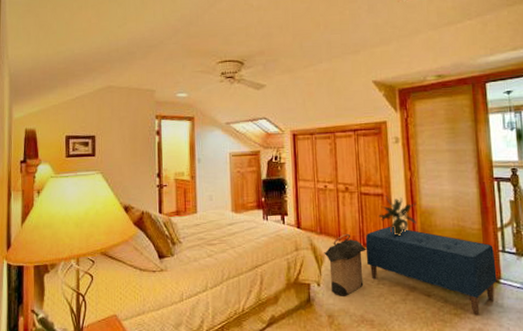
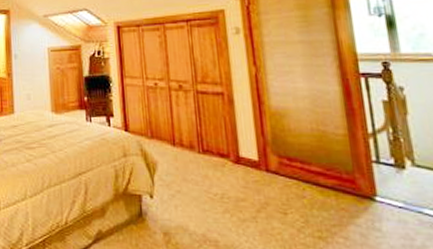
laundry hamper: present [324,233,367,296] -> none [156,138,207,211]
bench: present [365,226,497,316] -> none [204,130,372,240]
potted plant: present [378,195,417,237] -> none [219,94,266,143]

